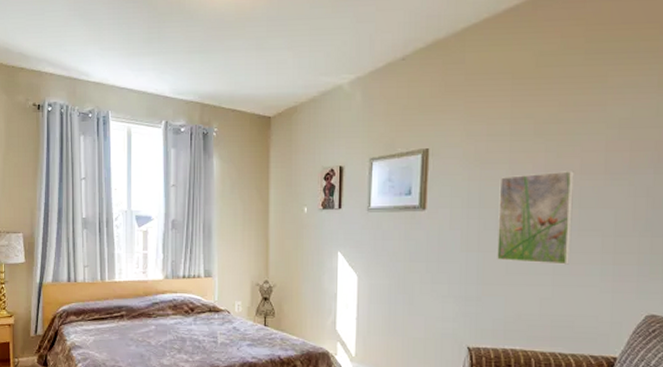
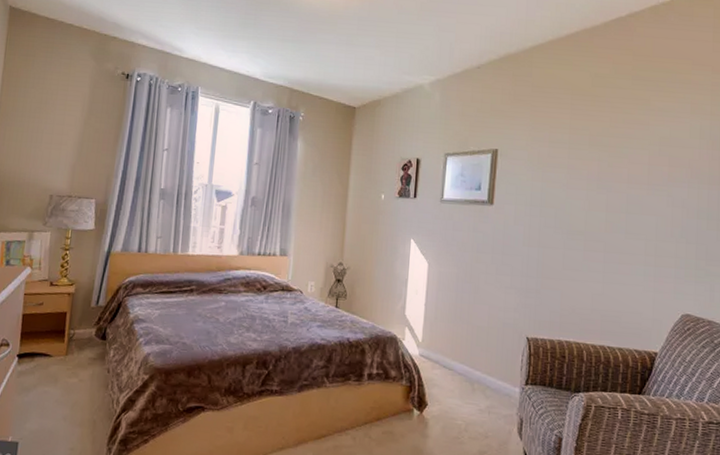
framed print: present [497,171,574,265] -> none [555,179,622,264]

